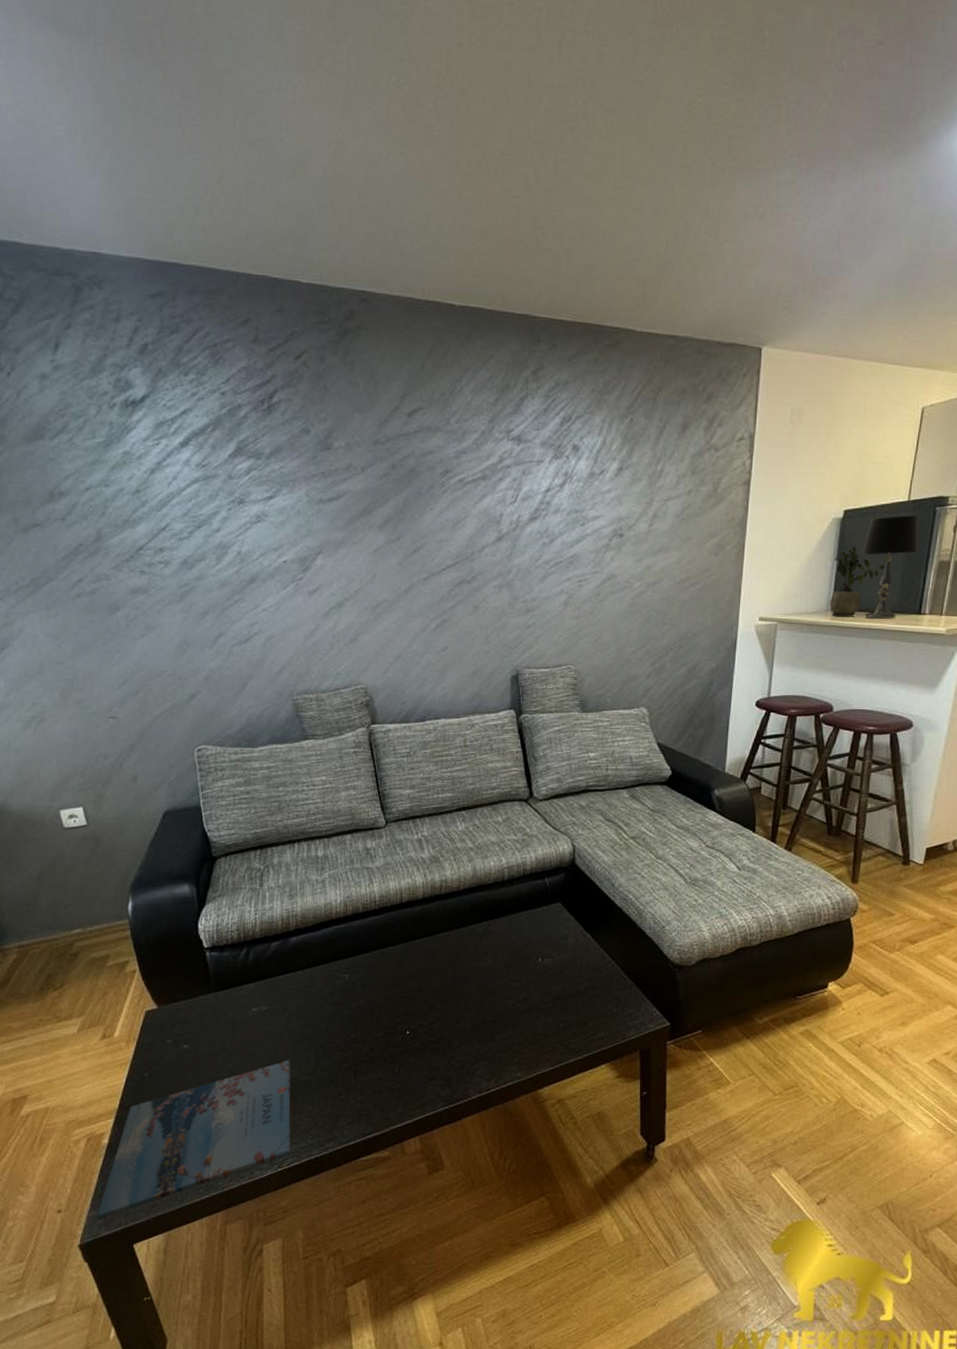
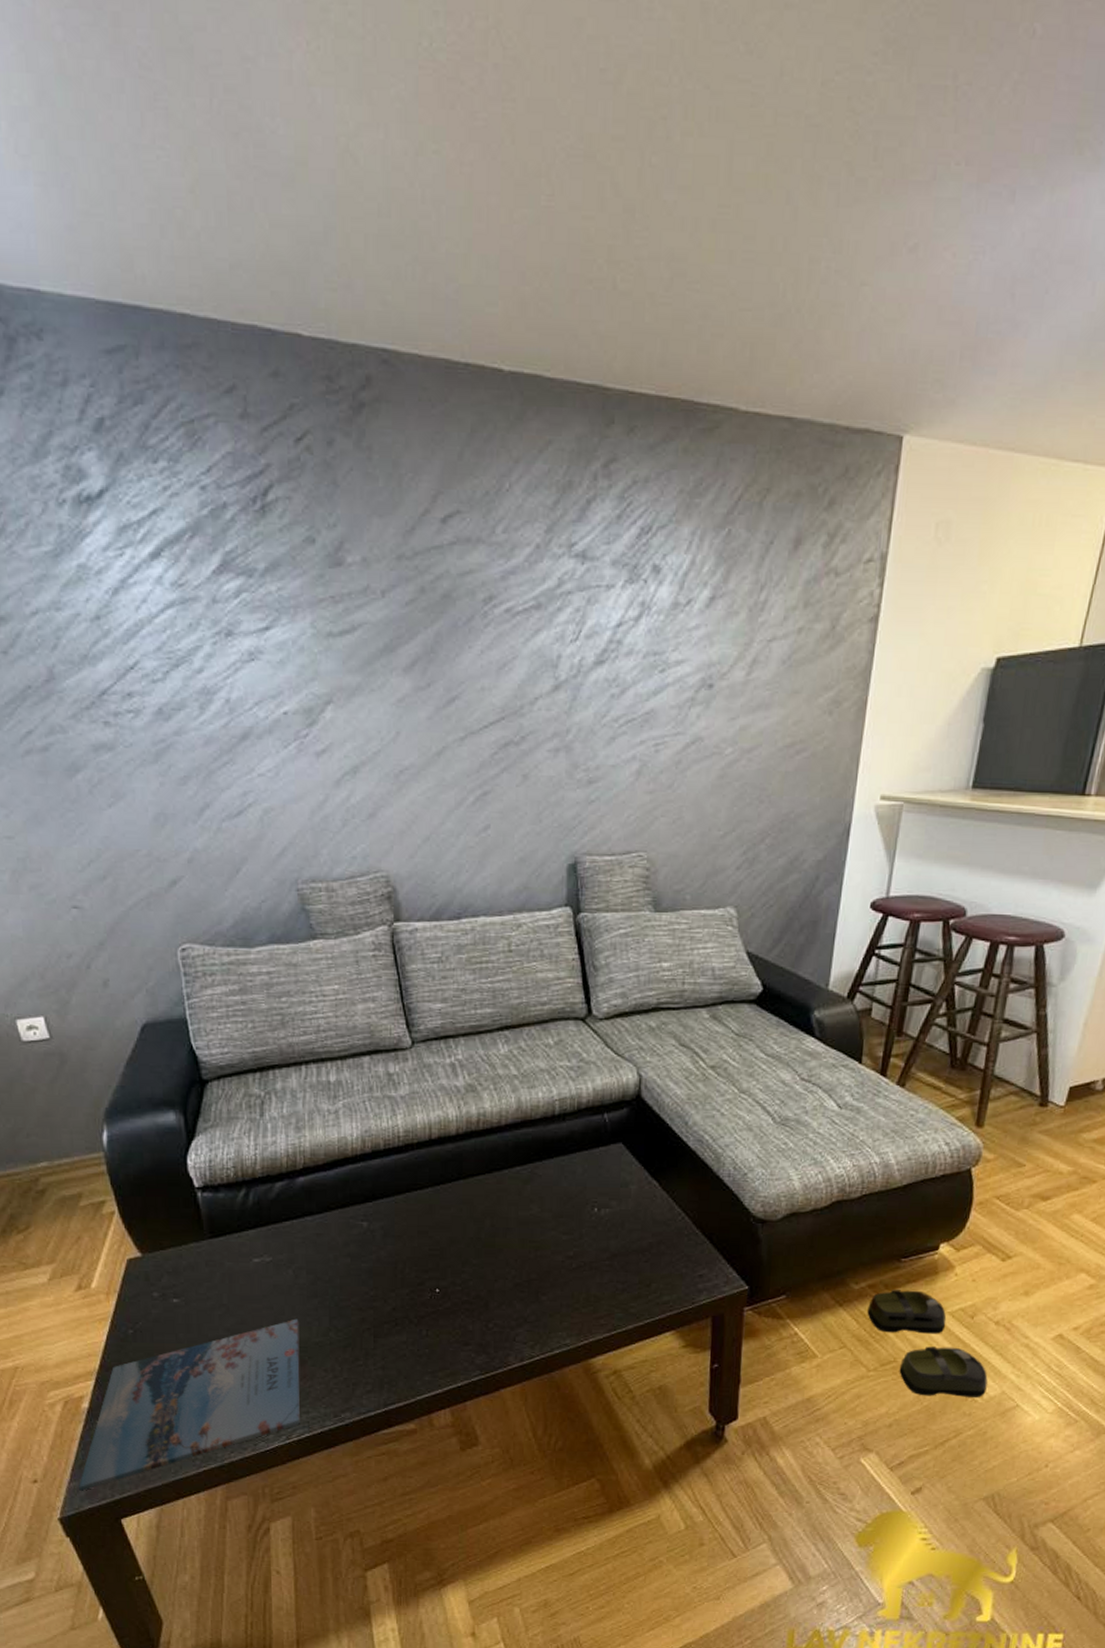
slippers: none [771,1023,876,1116] -> present [867,1290,988,1397]
potted plant: present [829,546,886,617] -> none [969,705,1045,797]
table lamp: present [861,515,919,620] -> none [1014,666,1091,802]

